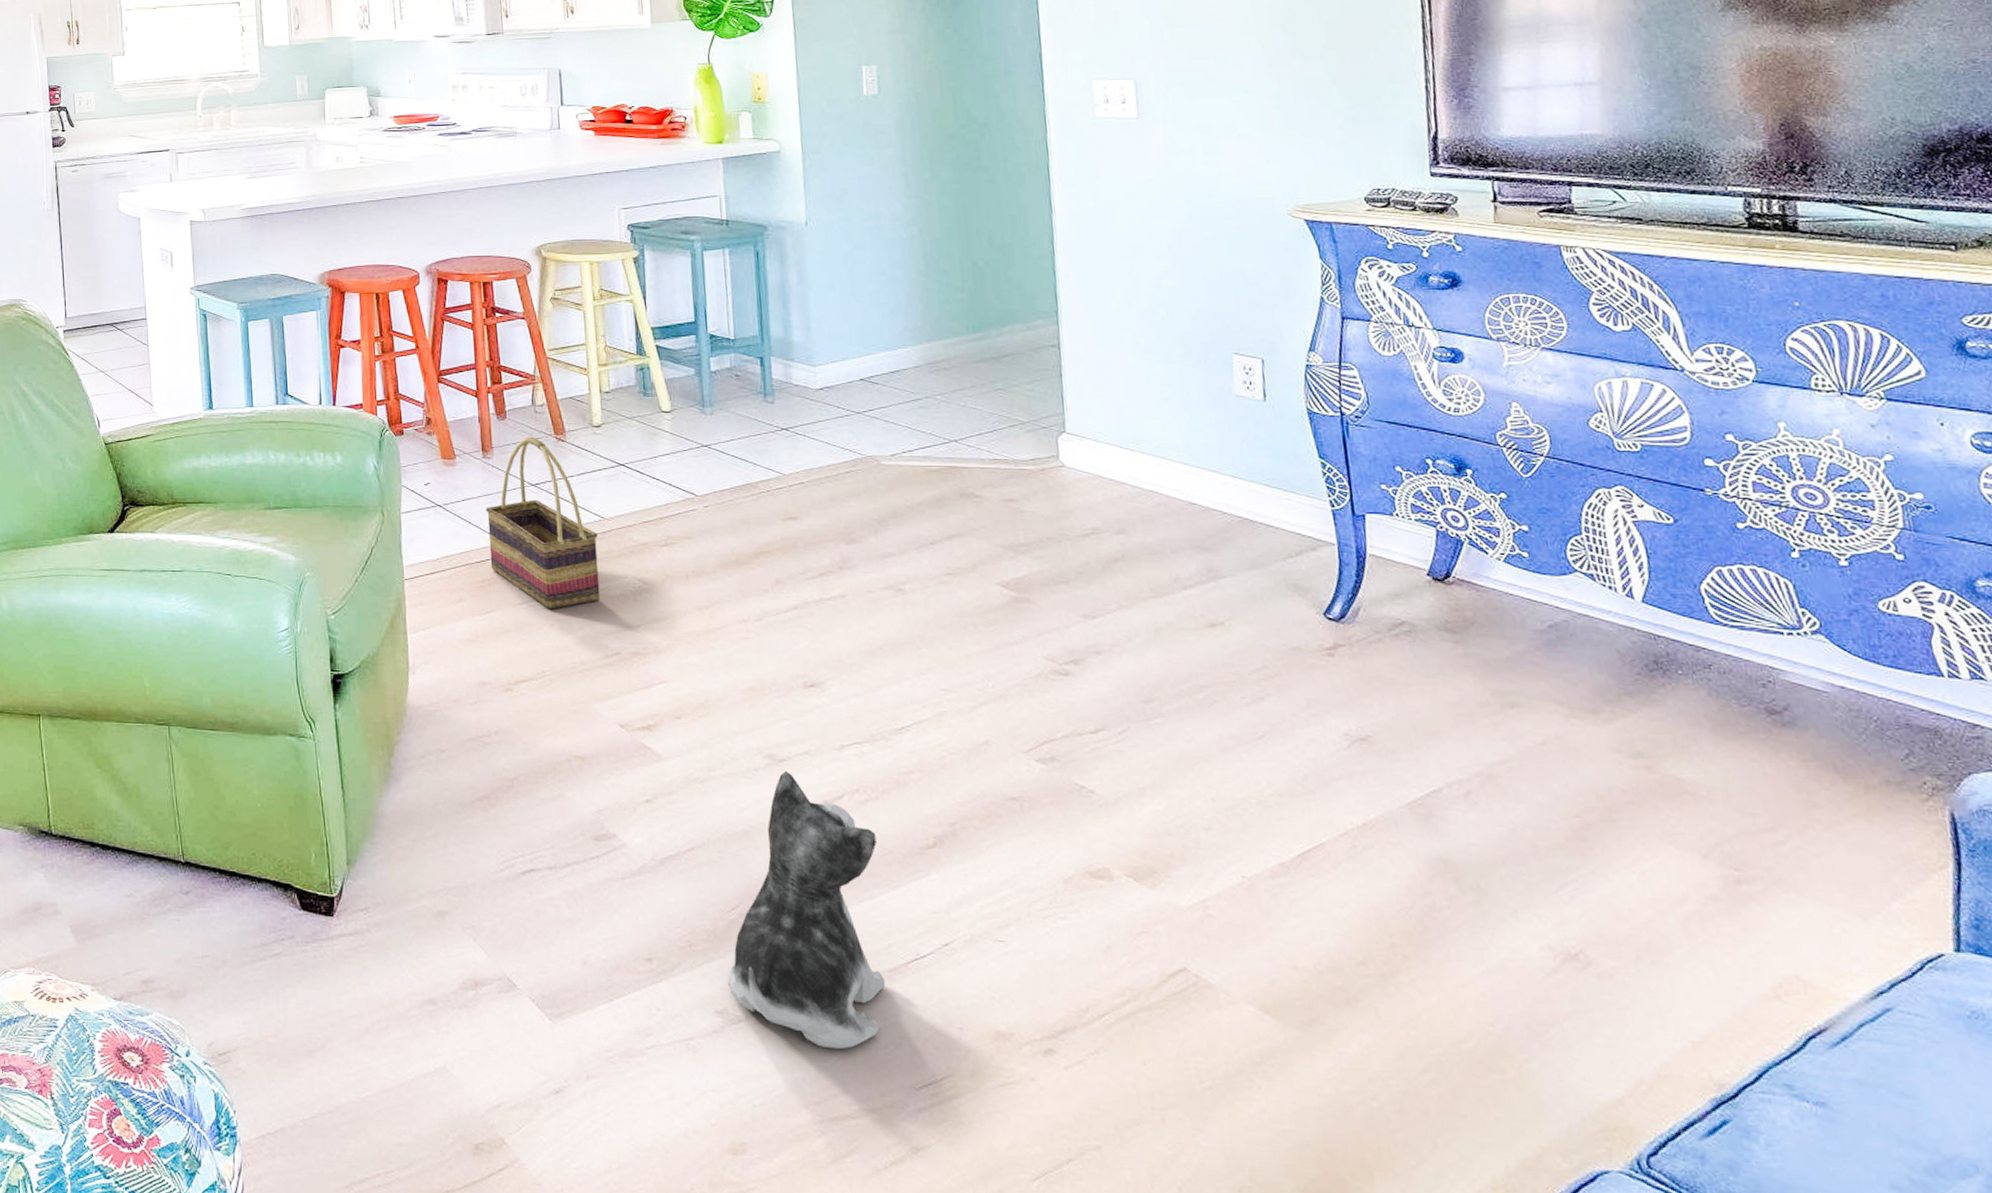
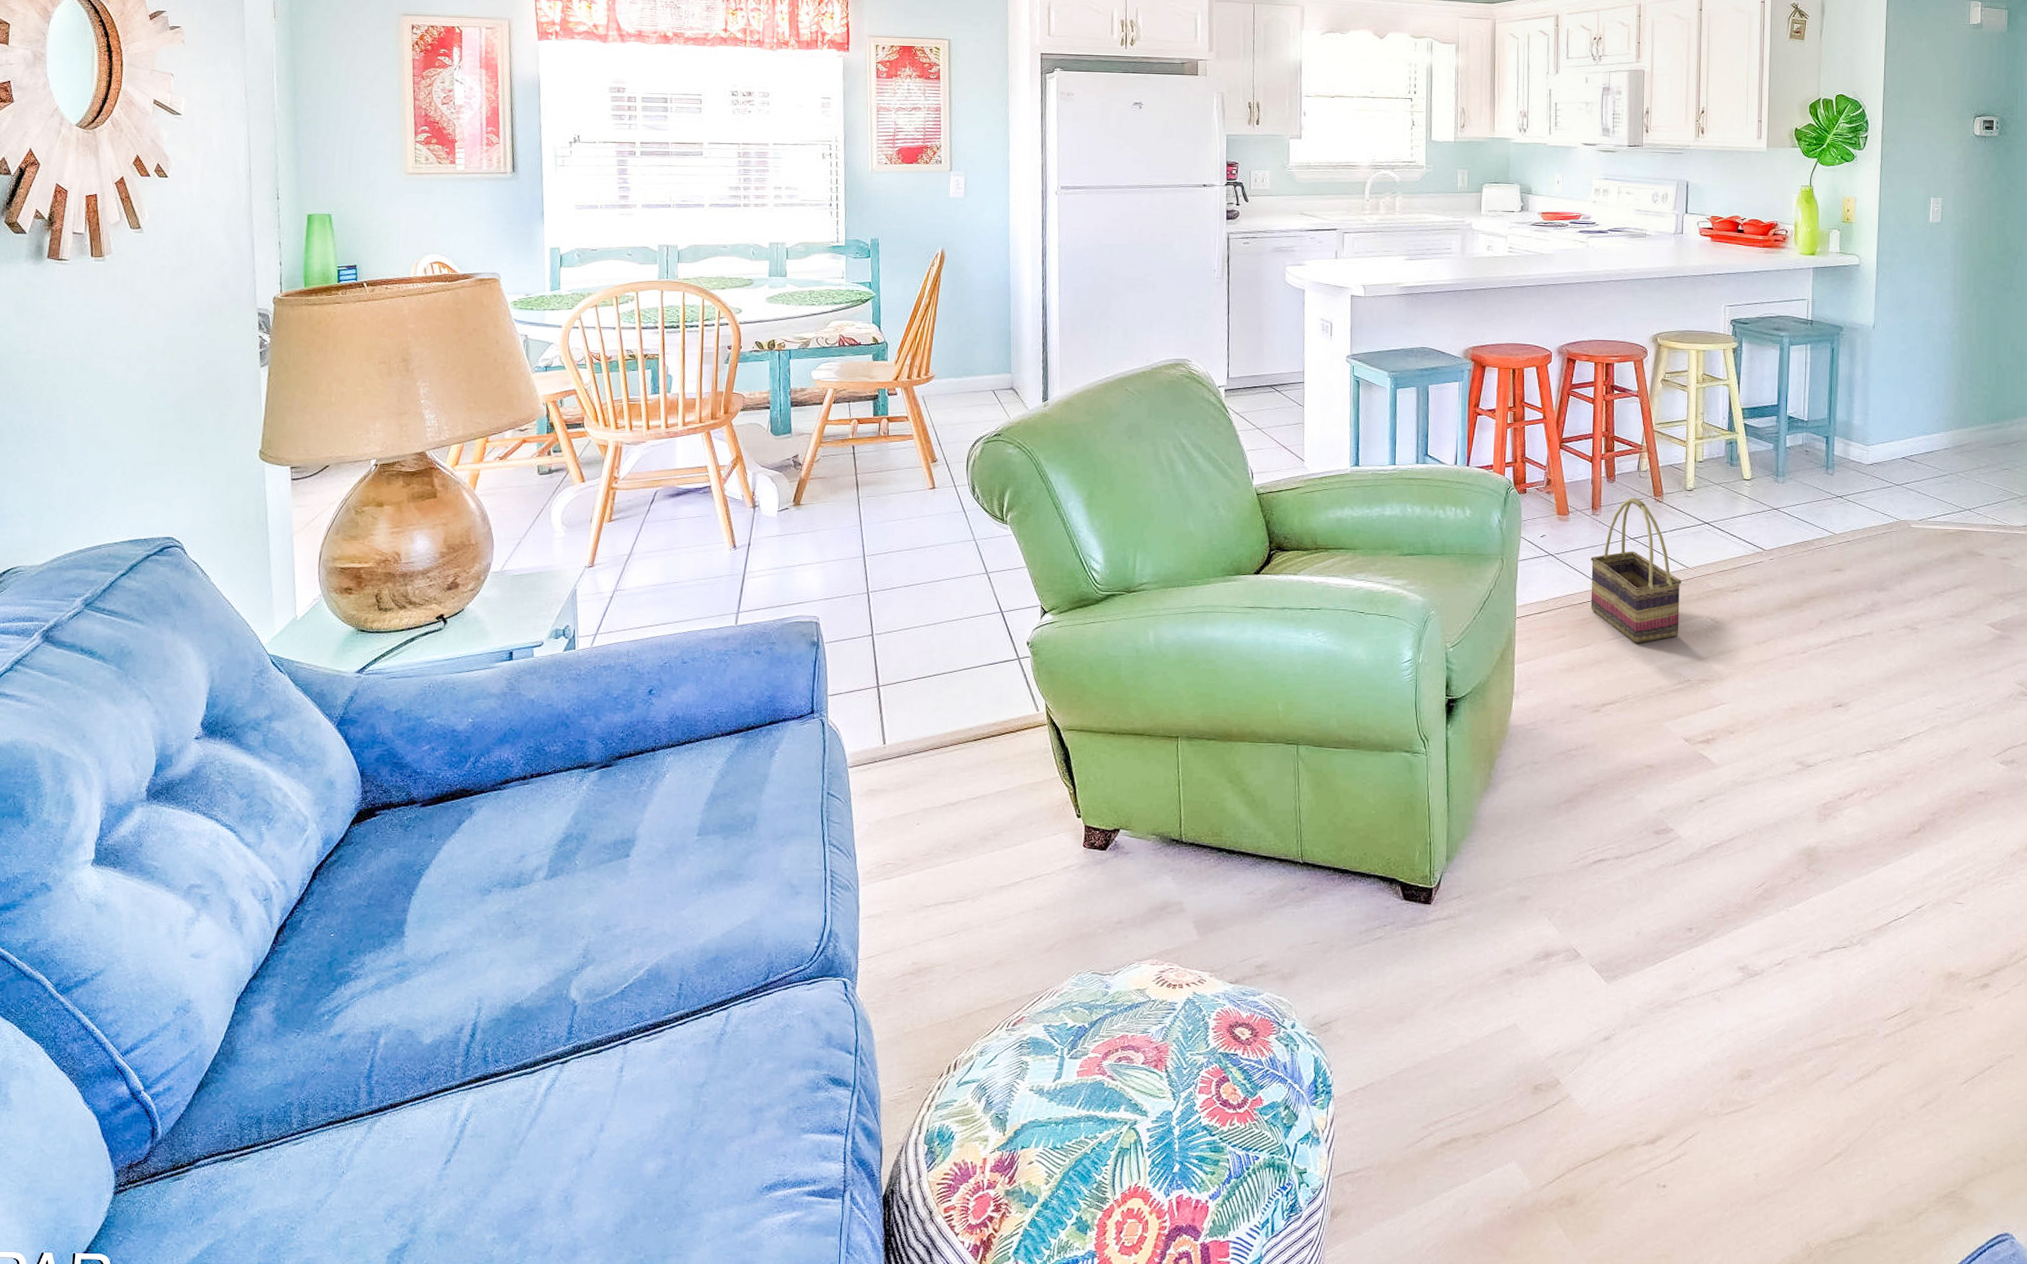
plush toy: present [728,771,886,1050] -> none [1751,775,1876,993]

